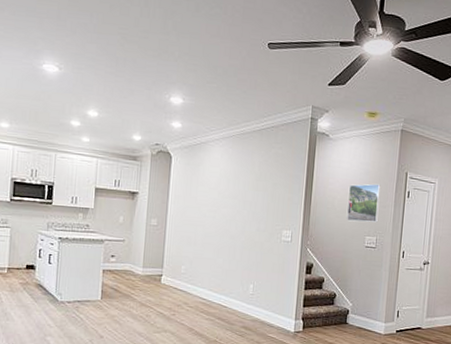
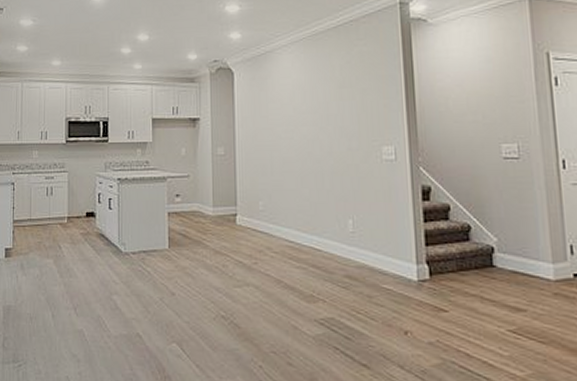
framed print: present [347,184,381,223] -> none [465,72,516,126]

